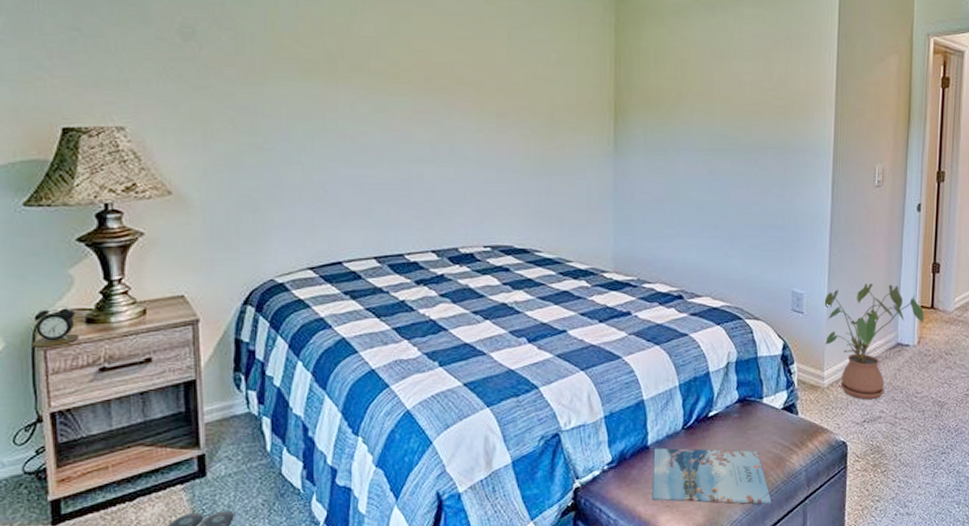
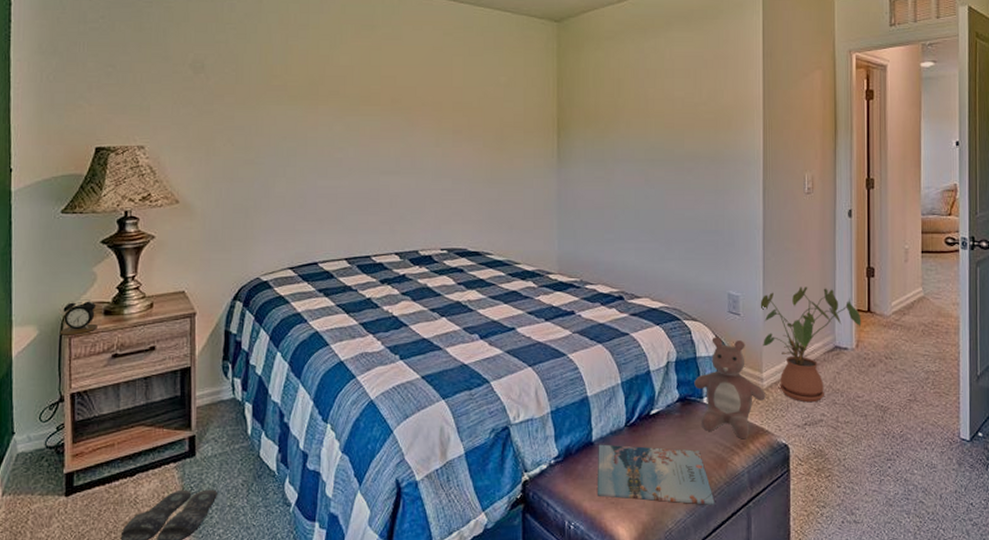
stuffed animal: none [754,336,826,439] -> present [694,337,766,440]

